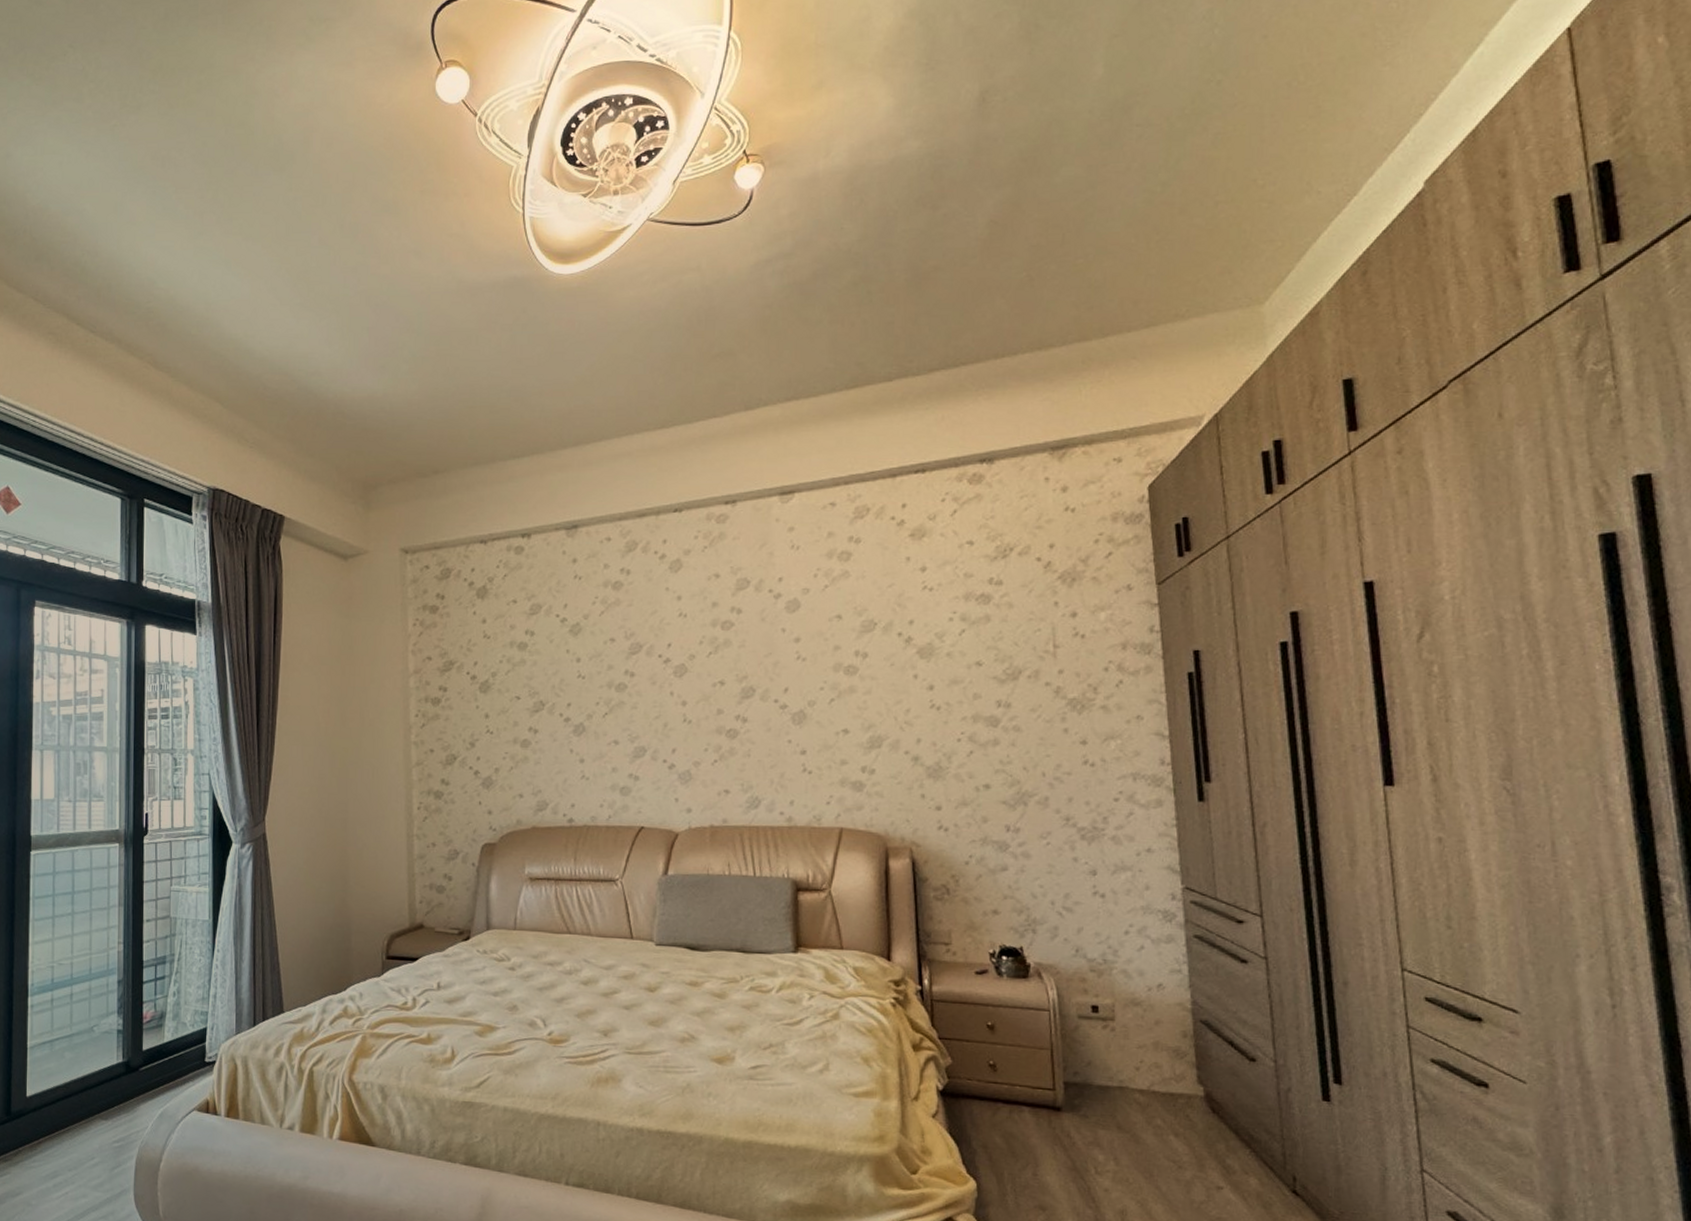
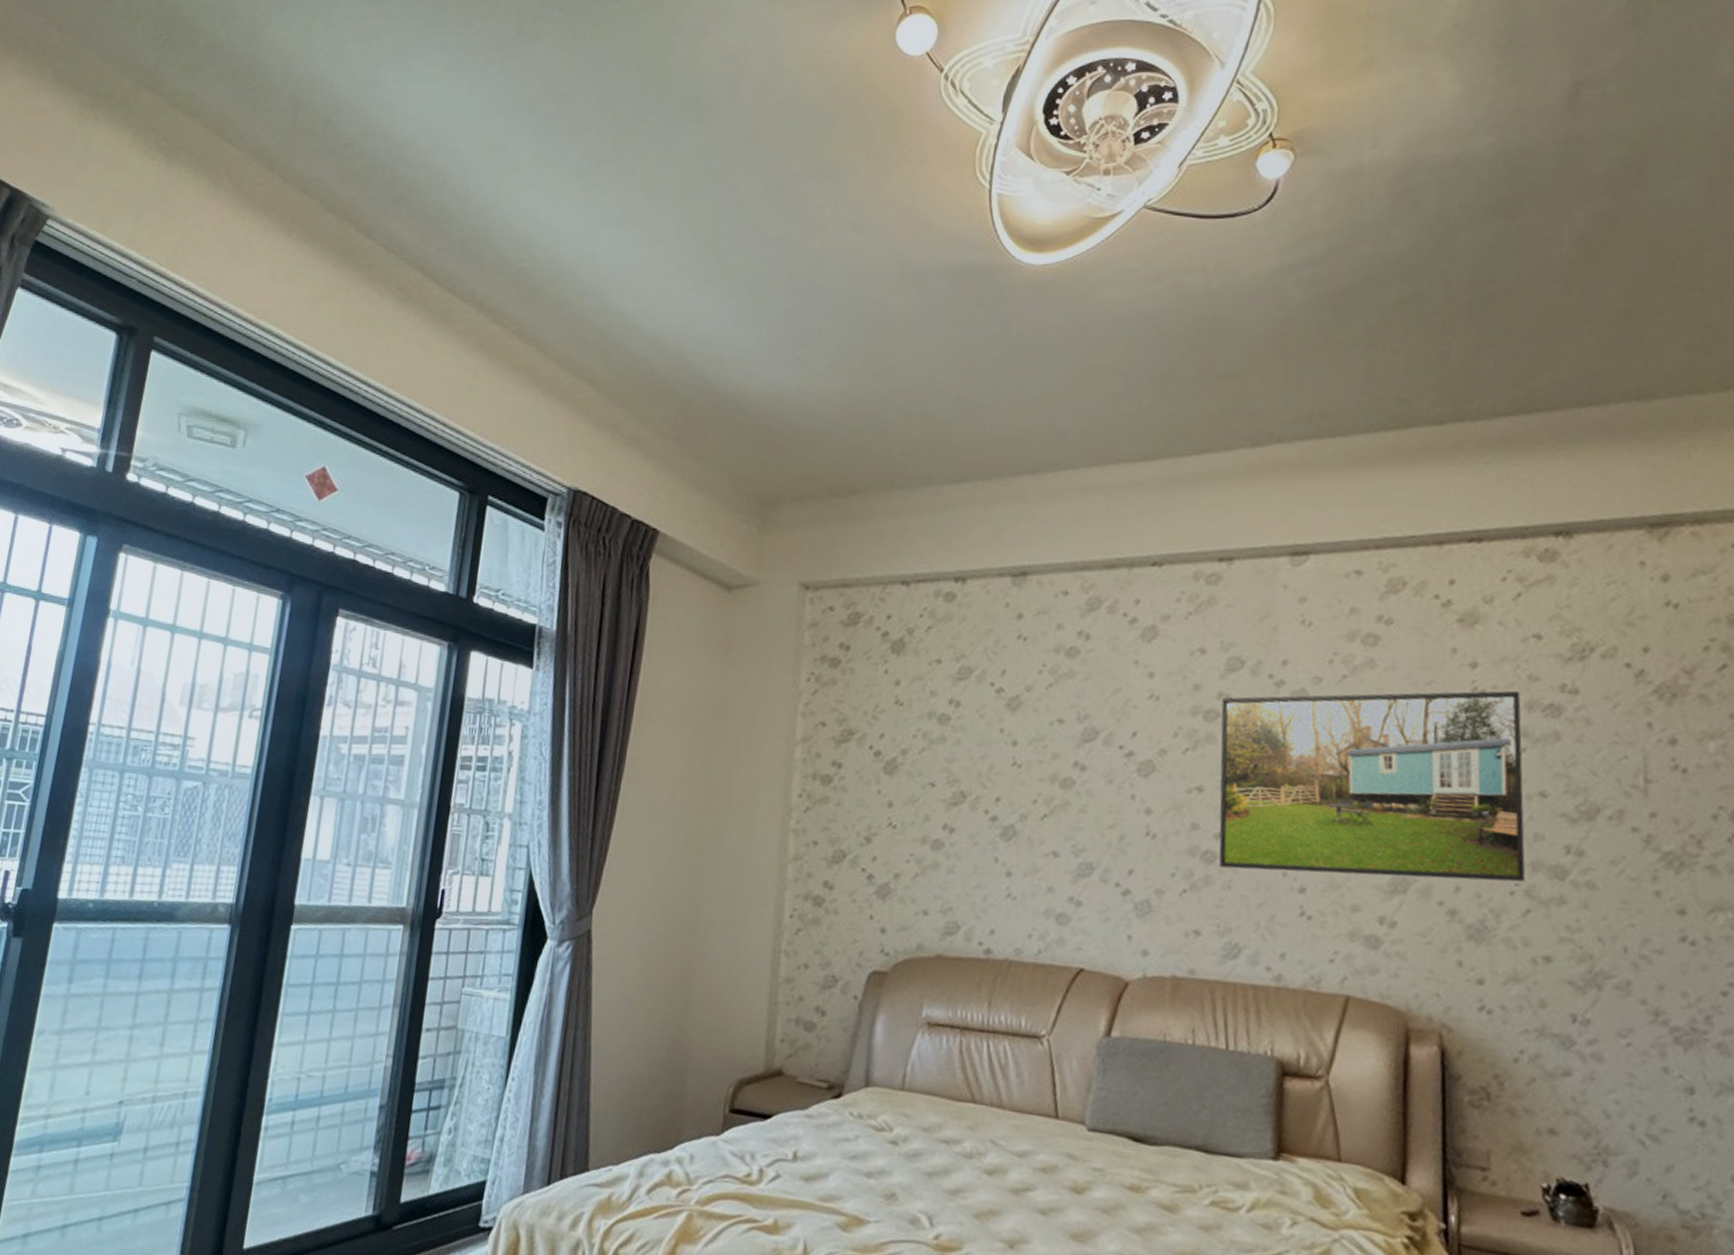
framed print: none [734,586,969,741] -> present [1219,690,1526,882]

